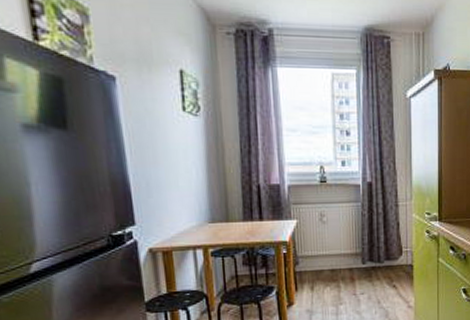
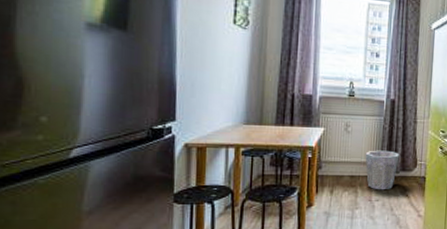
waste bin: none [344,239,383,283] -> present [365,150,400,190]

